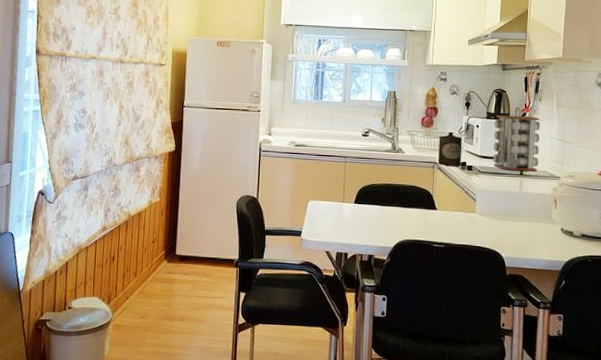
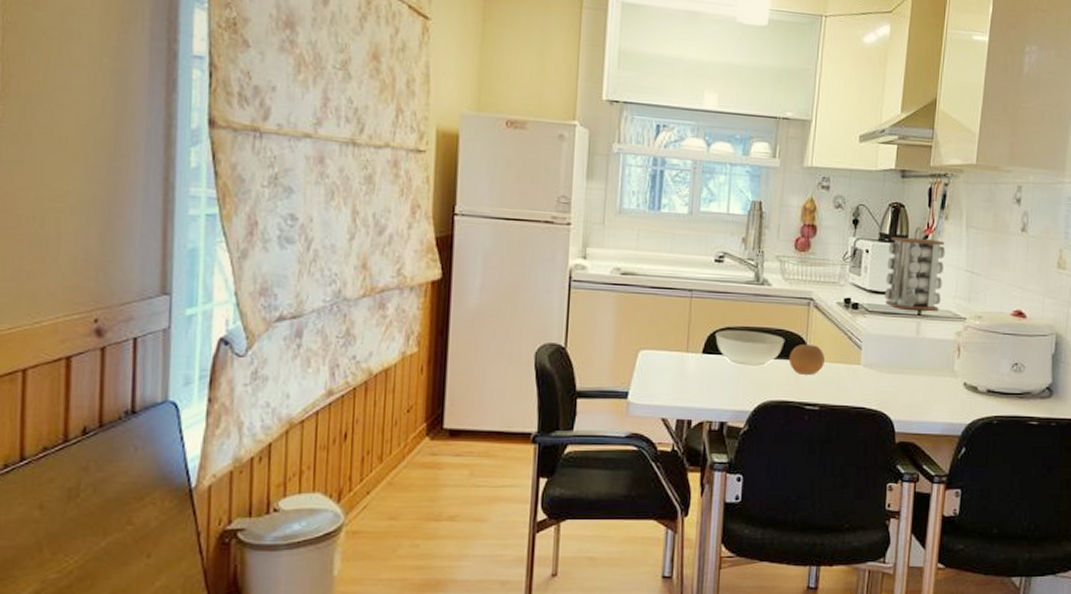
bowl: none [364,186,416,213] -> present [715,330,785,366]
fruit: none [419,196,447,220] -> present [788,343,825,375]
canister: present [438,132,462,166] -> none [815,258,847,304]

